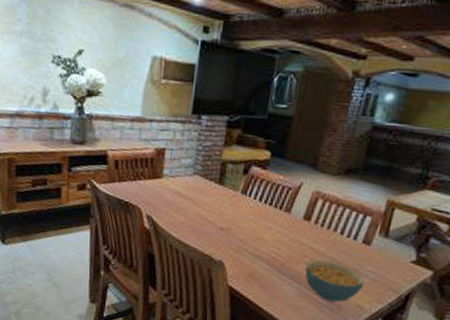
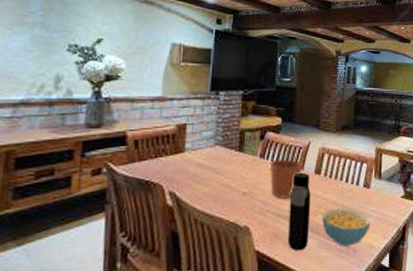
plant pot: none [249,188,290,241] -> present [270,149,303,199]
water bottle: none [263,215,297,295] -> present [287,172,311,250]

